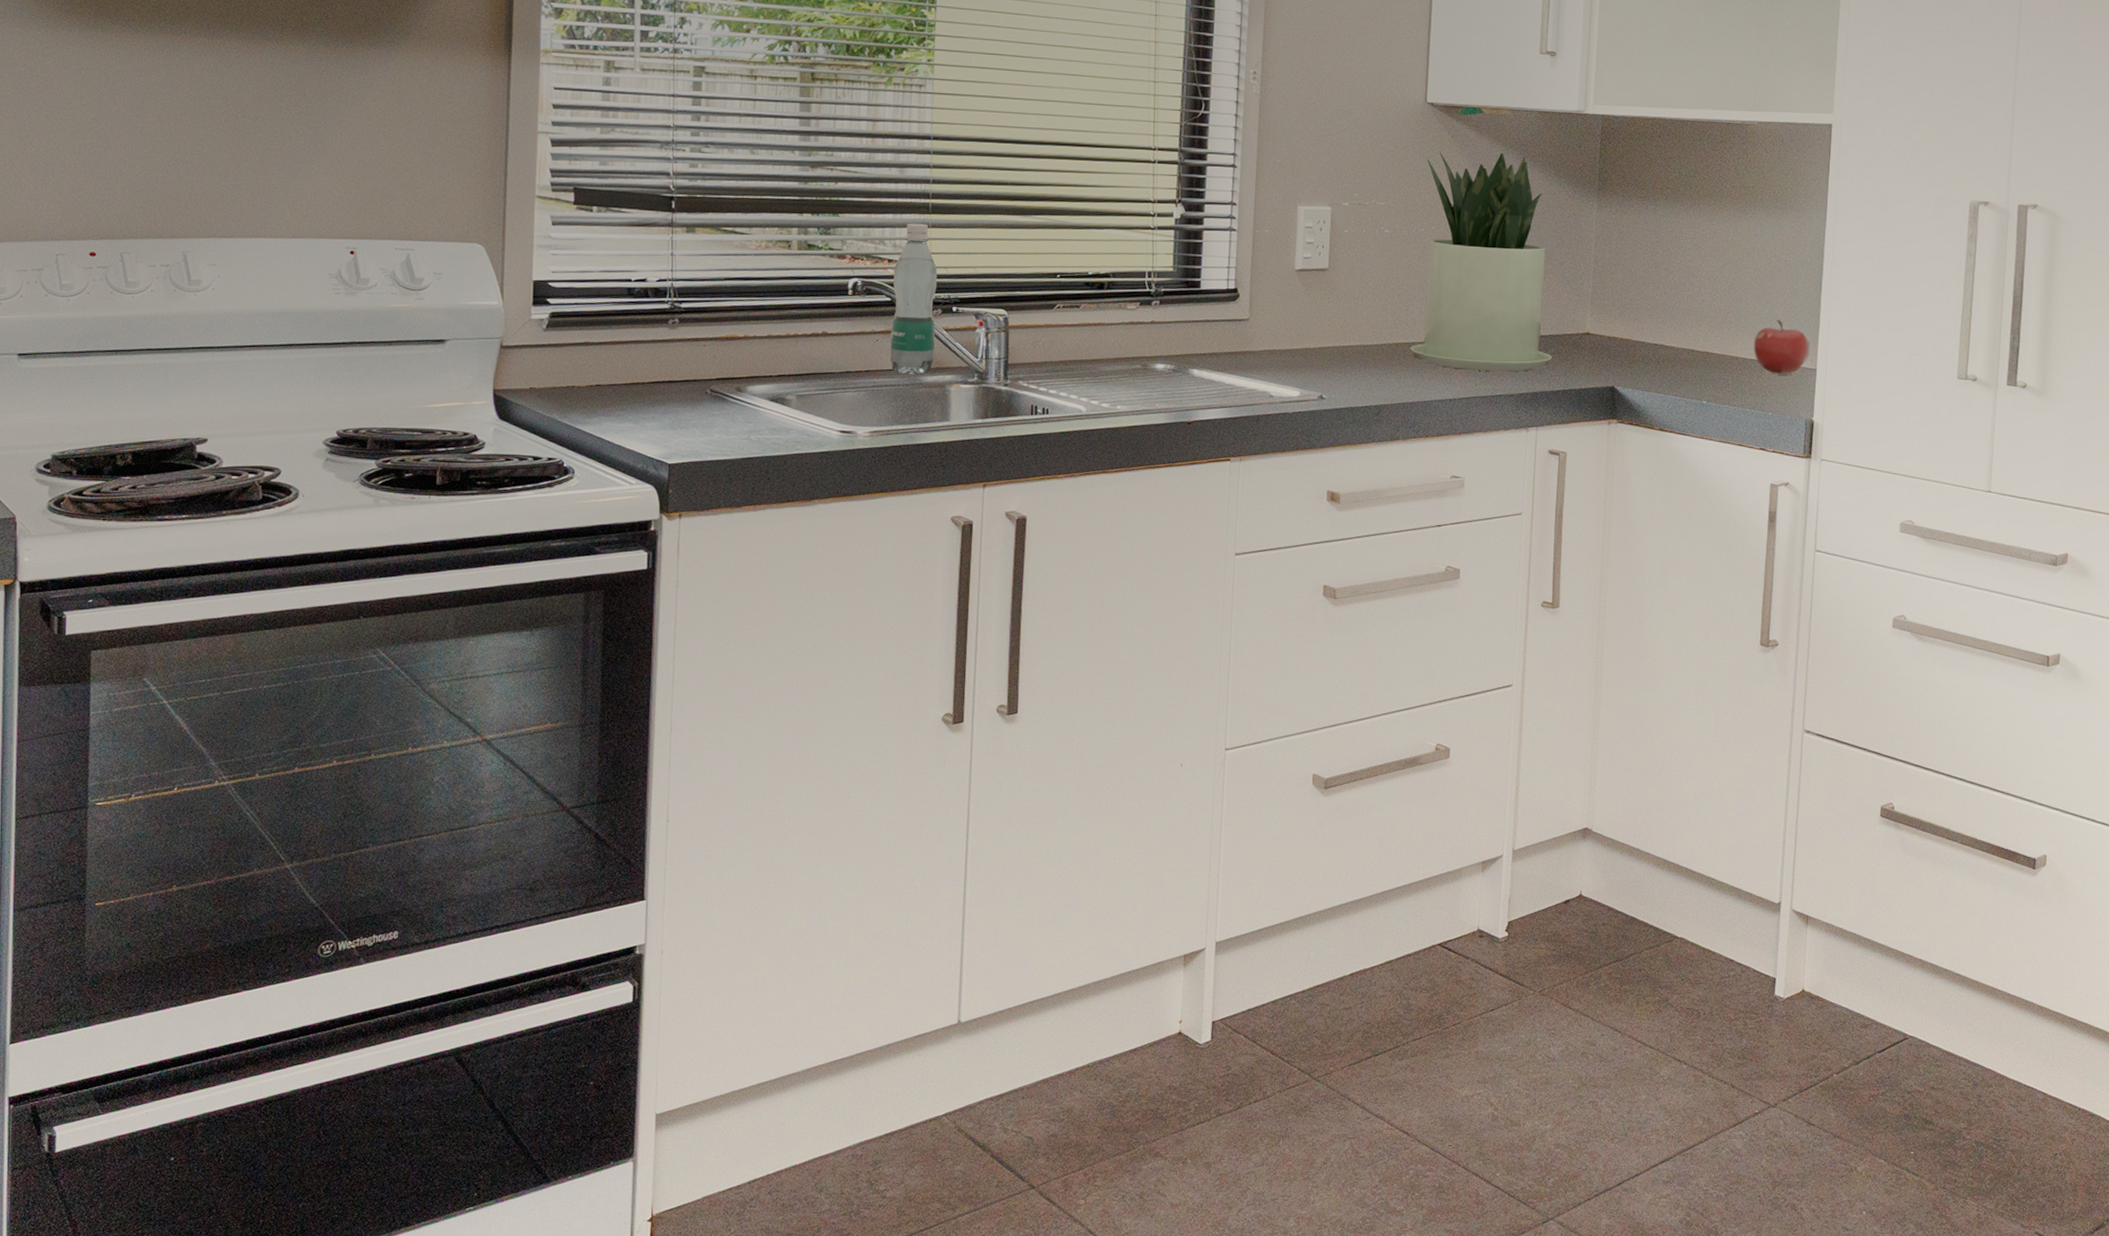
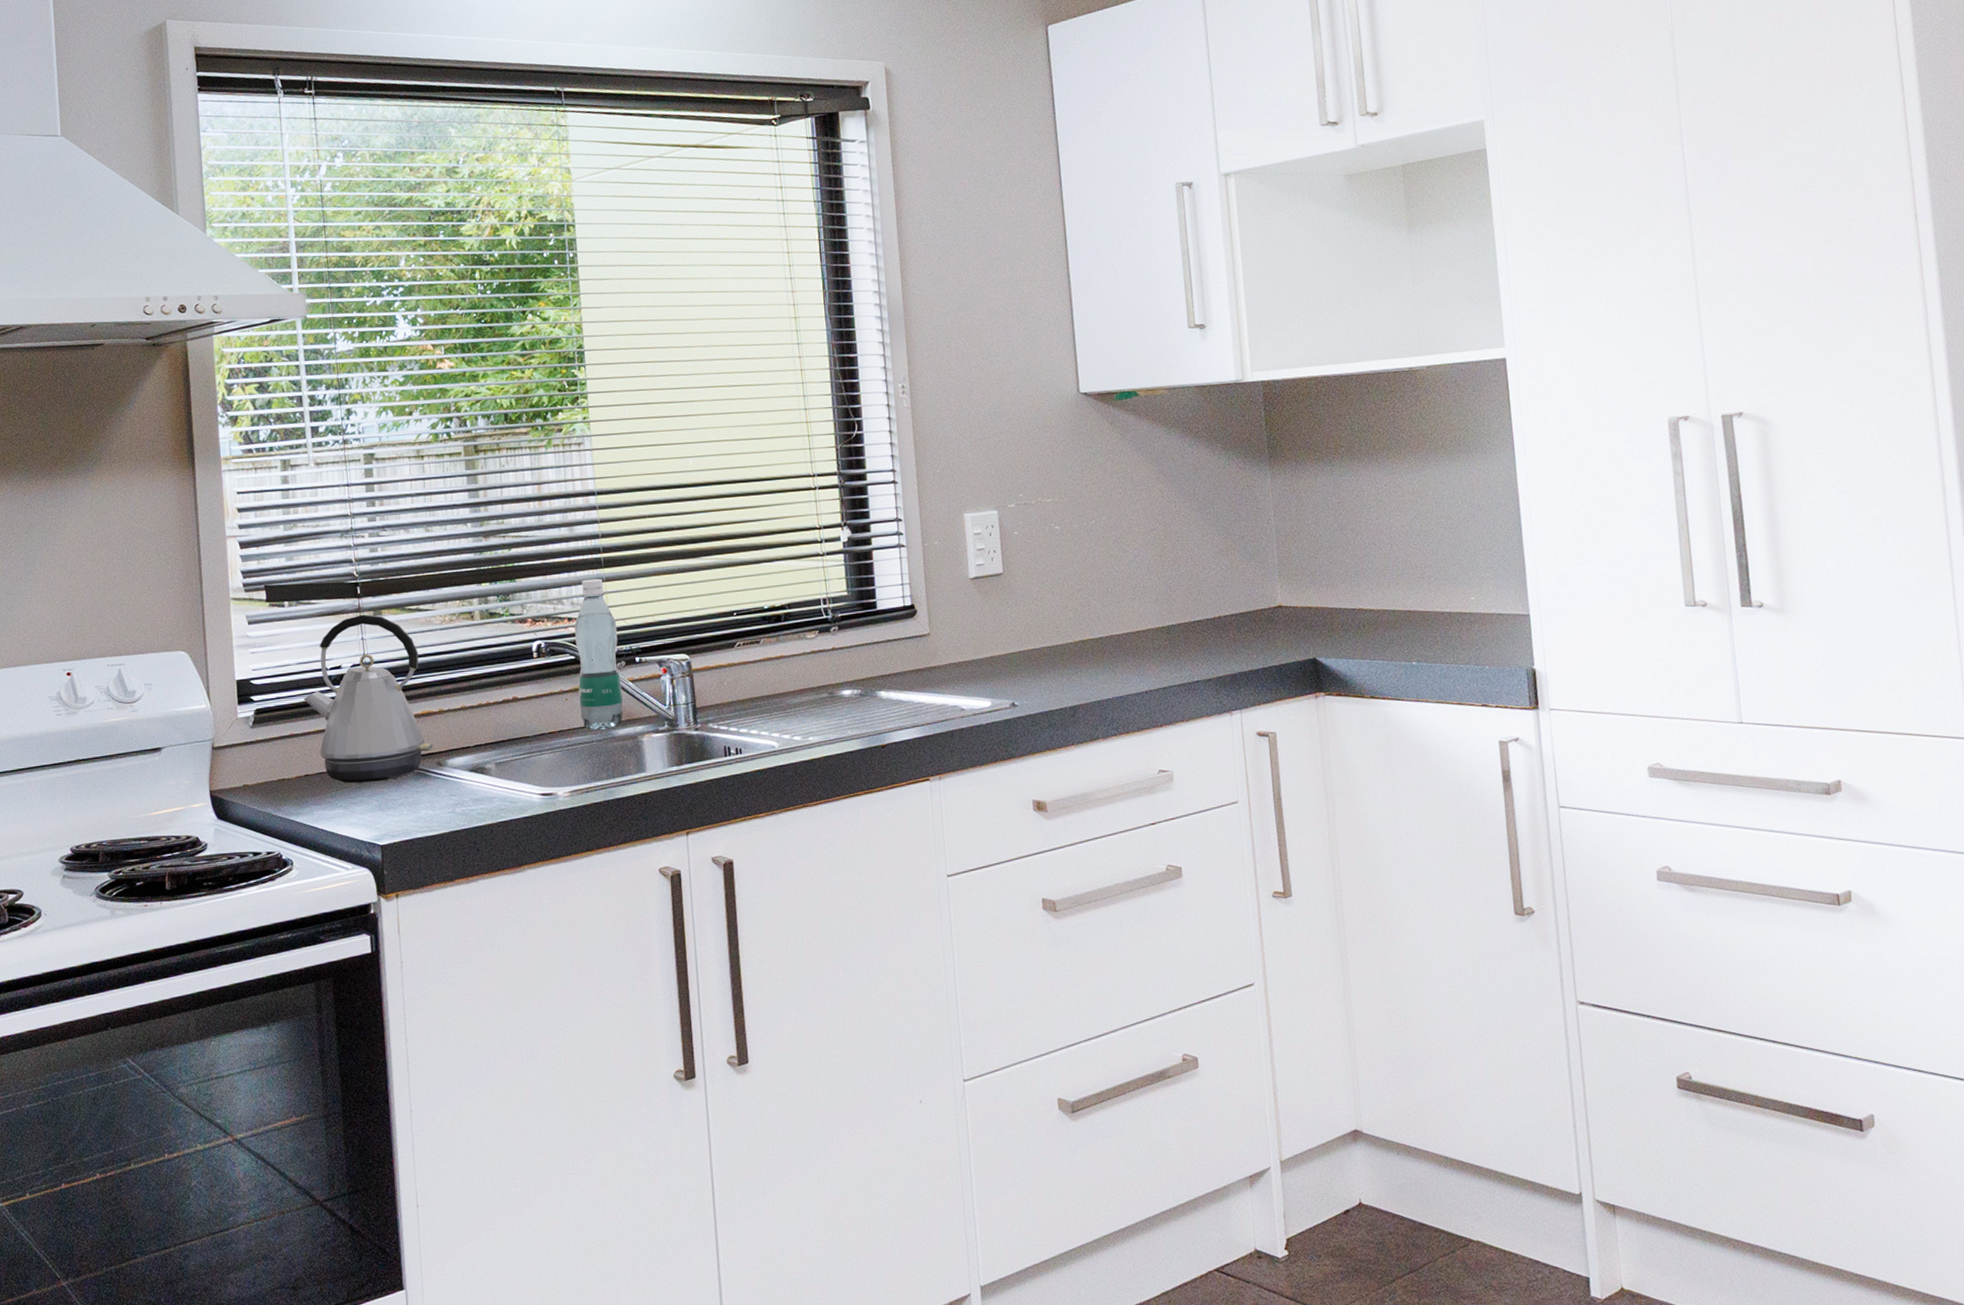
kettle: none [602,229,734,400] -> present [303,614,433,783]
planter: present [1409,151,1553,372] -> none [1087,433,1247,659]
fruit: present [1753,320,1809,374] -> none [1457,568,1518,625]

